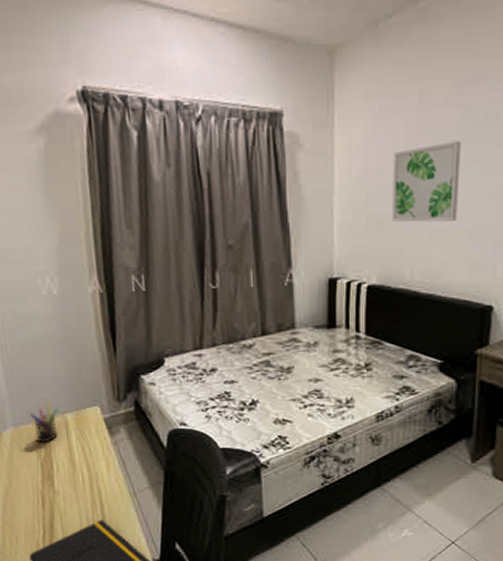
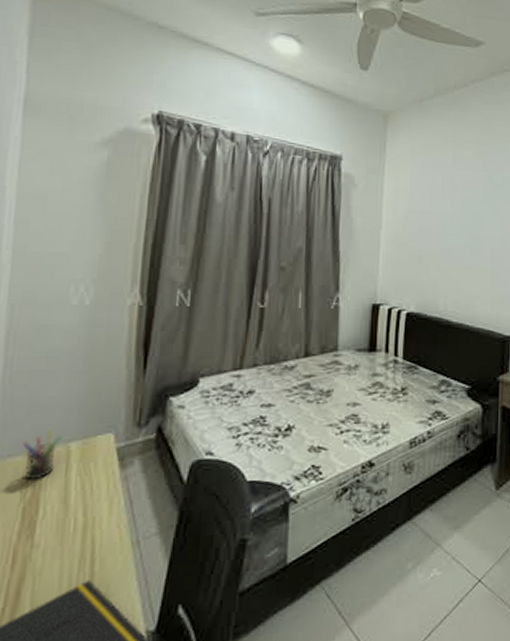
wall art: present [391,141,461,222] -> none [429,196,485,261]

